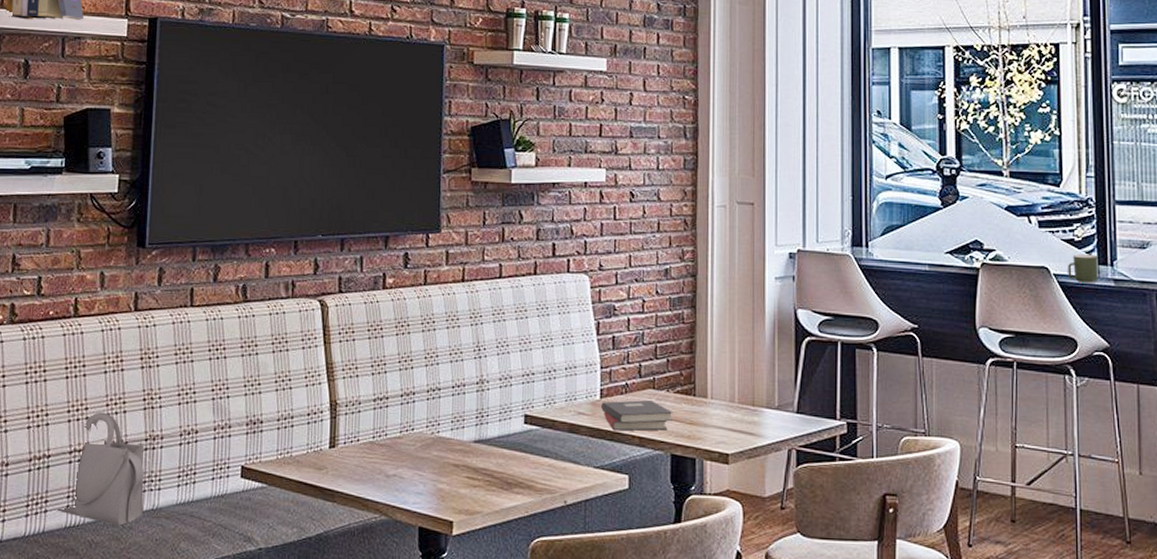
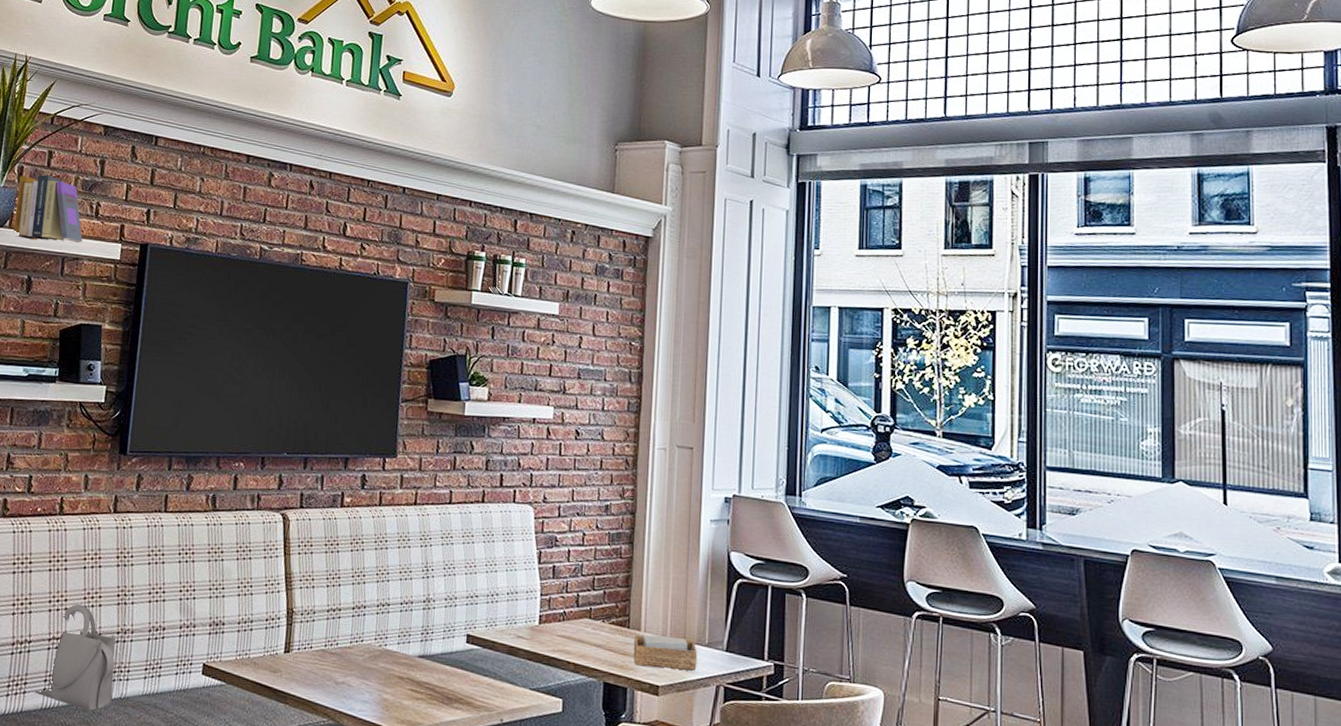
hardback book: present [601,400,673,431] -> none [539,627,608,659]
napkin holder: none [700,401,768,436] -> present [633,635,698,671]
mug: present [1068,253,1098,284] -> none [997,515,1027,546]

